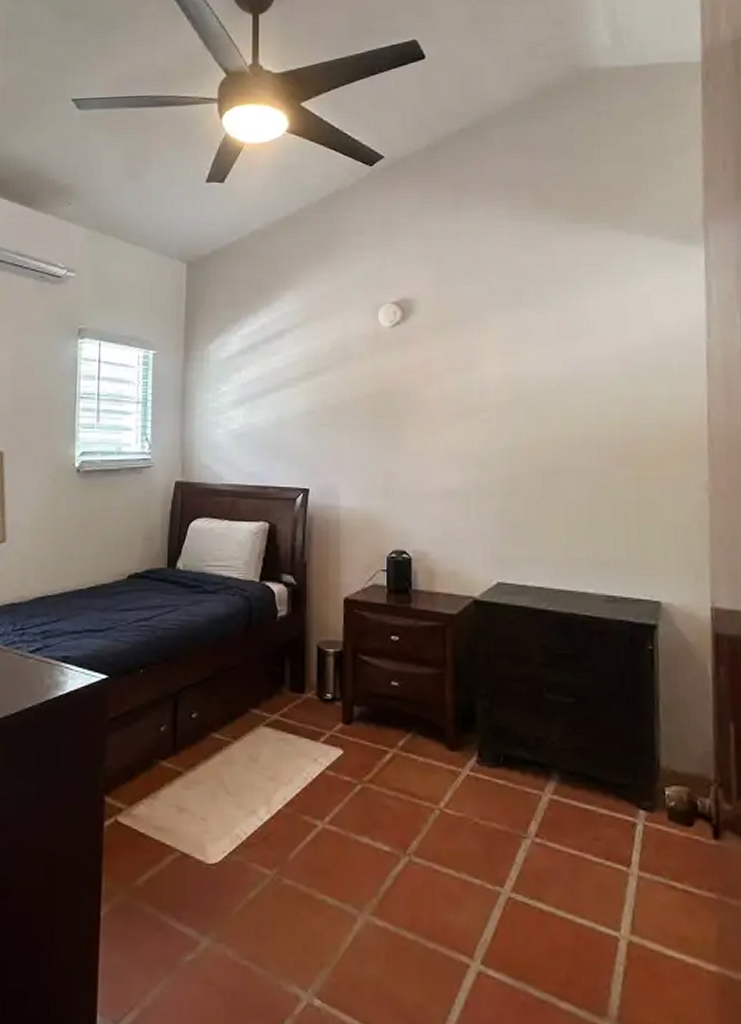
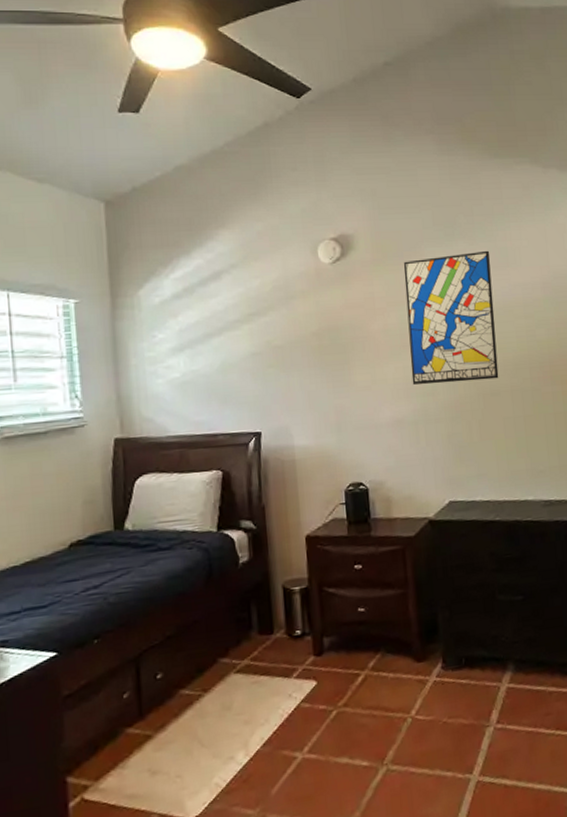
wall art: none [465,319,562,456] -> present [403,250,499,385]

